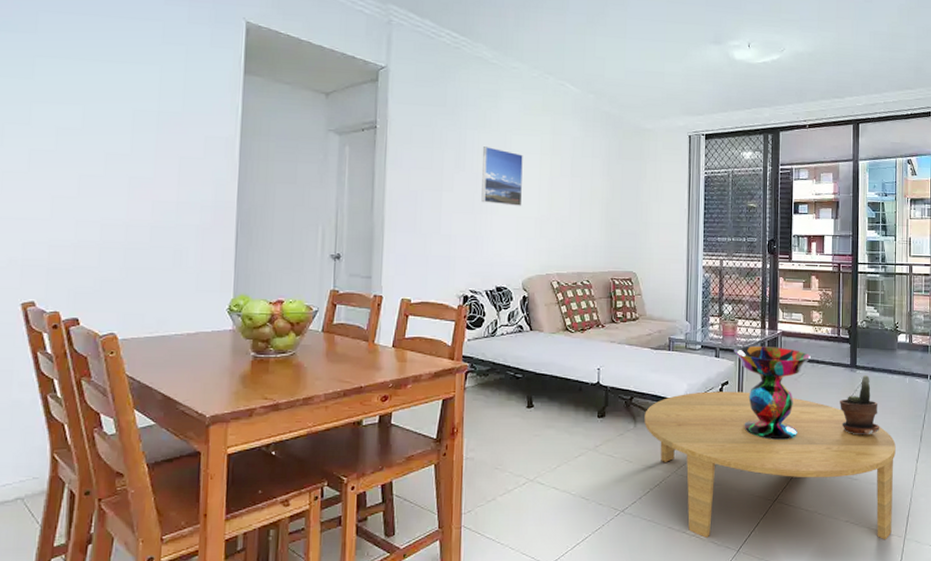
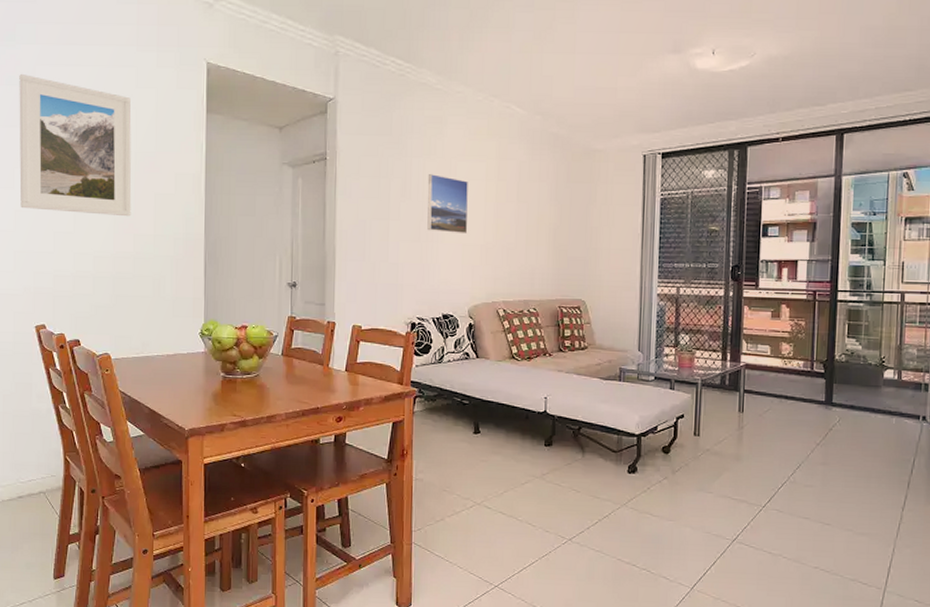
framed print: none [10,20,155,182] -> present [19,74,132,217]
coffee table: present [644,391,896,540] -> none [593,424,877,591]
decorative bowl: present [734,346,811,440] -> none [691,379,779,478]
potted plant: present [840,375,880,435] -> none [811,413,859,478]

